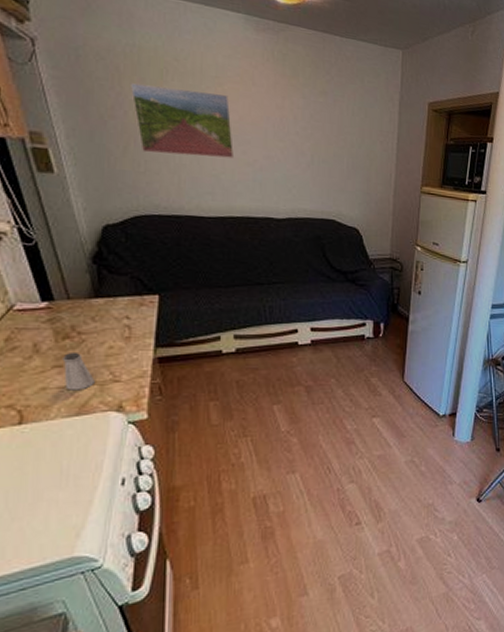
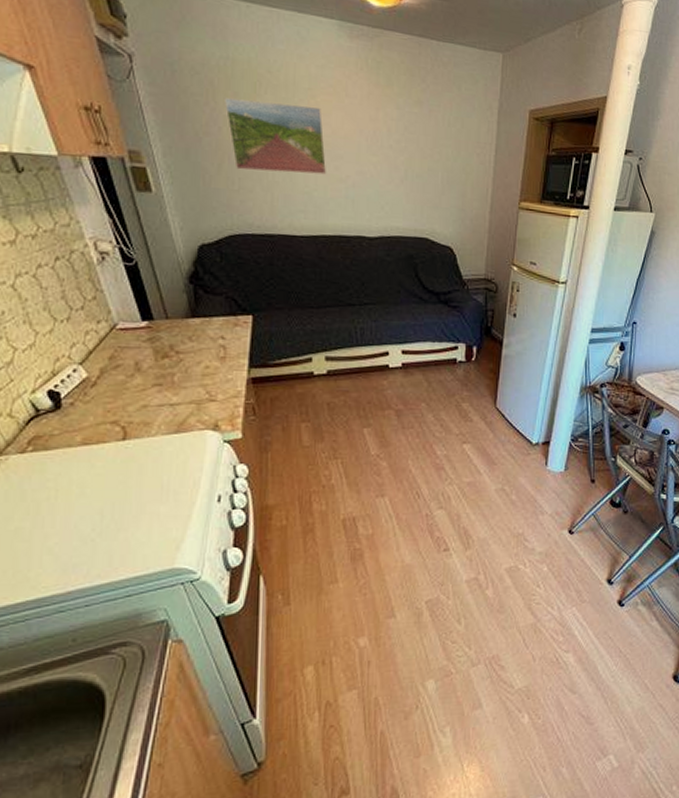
saltshaker: present [62,351,95,391] -> none [162,370,192,409]

